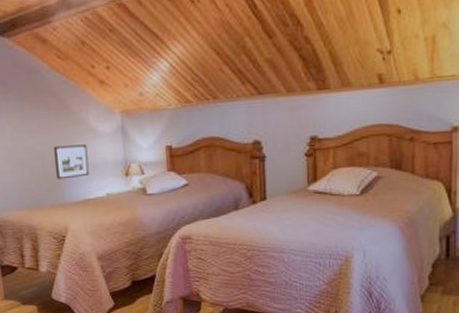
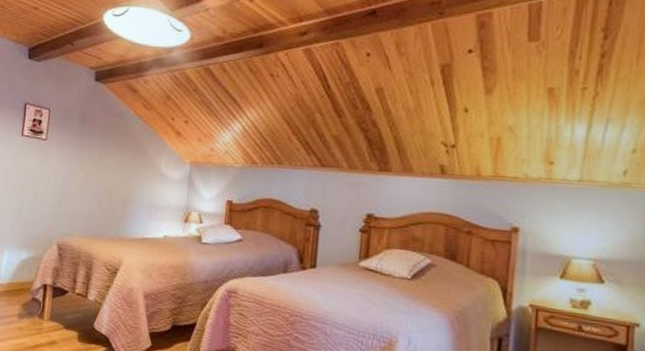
picture frame: present [54,144,90,180] -> none [120,184,154,217]

